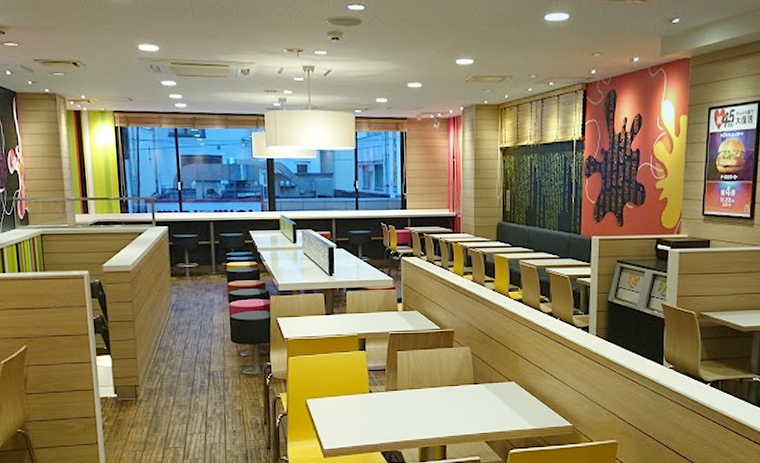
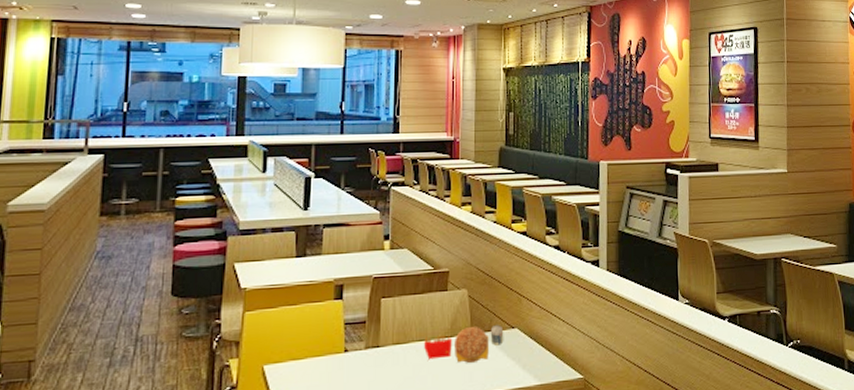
hamburger: none [434,377,502,408] -> present [424,324,504,364]

